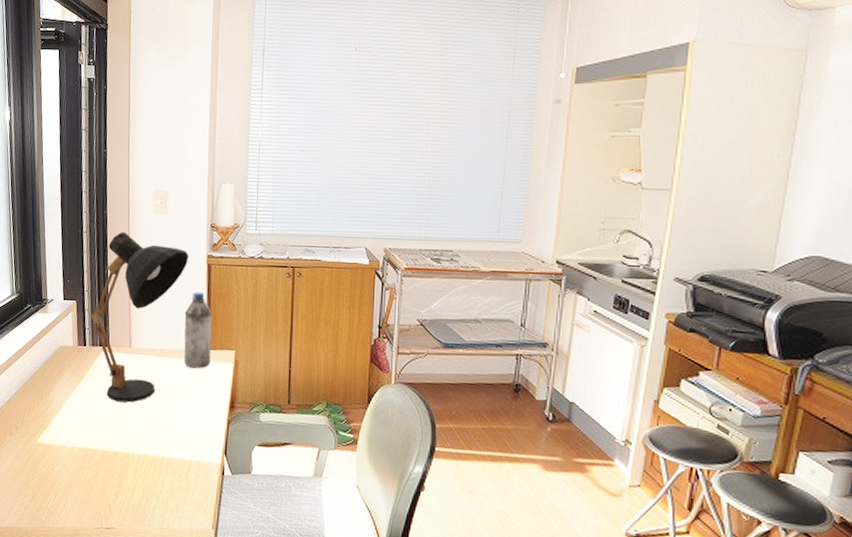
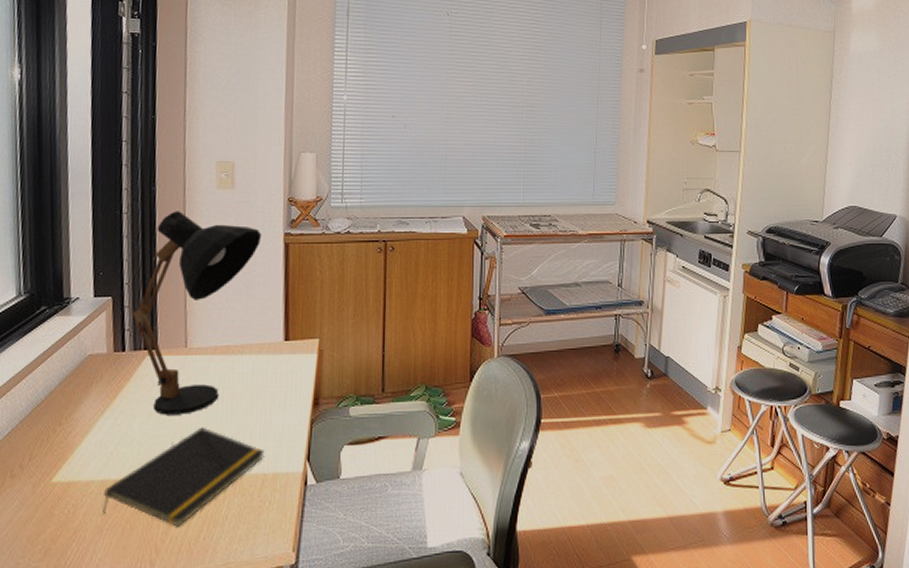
notepad: none [71,414,191,493] -> present [102,427,265,527]
water bottle: present [183,292,212,369] -> none [255,275,291,364]

